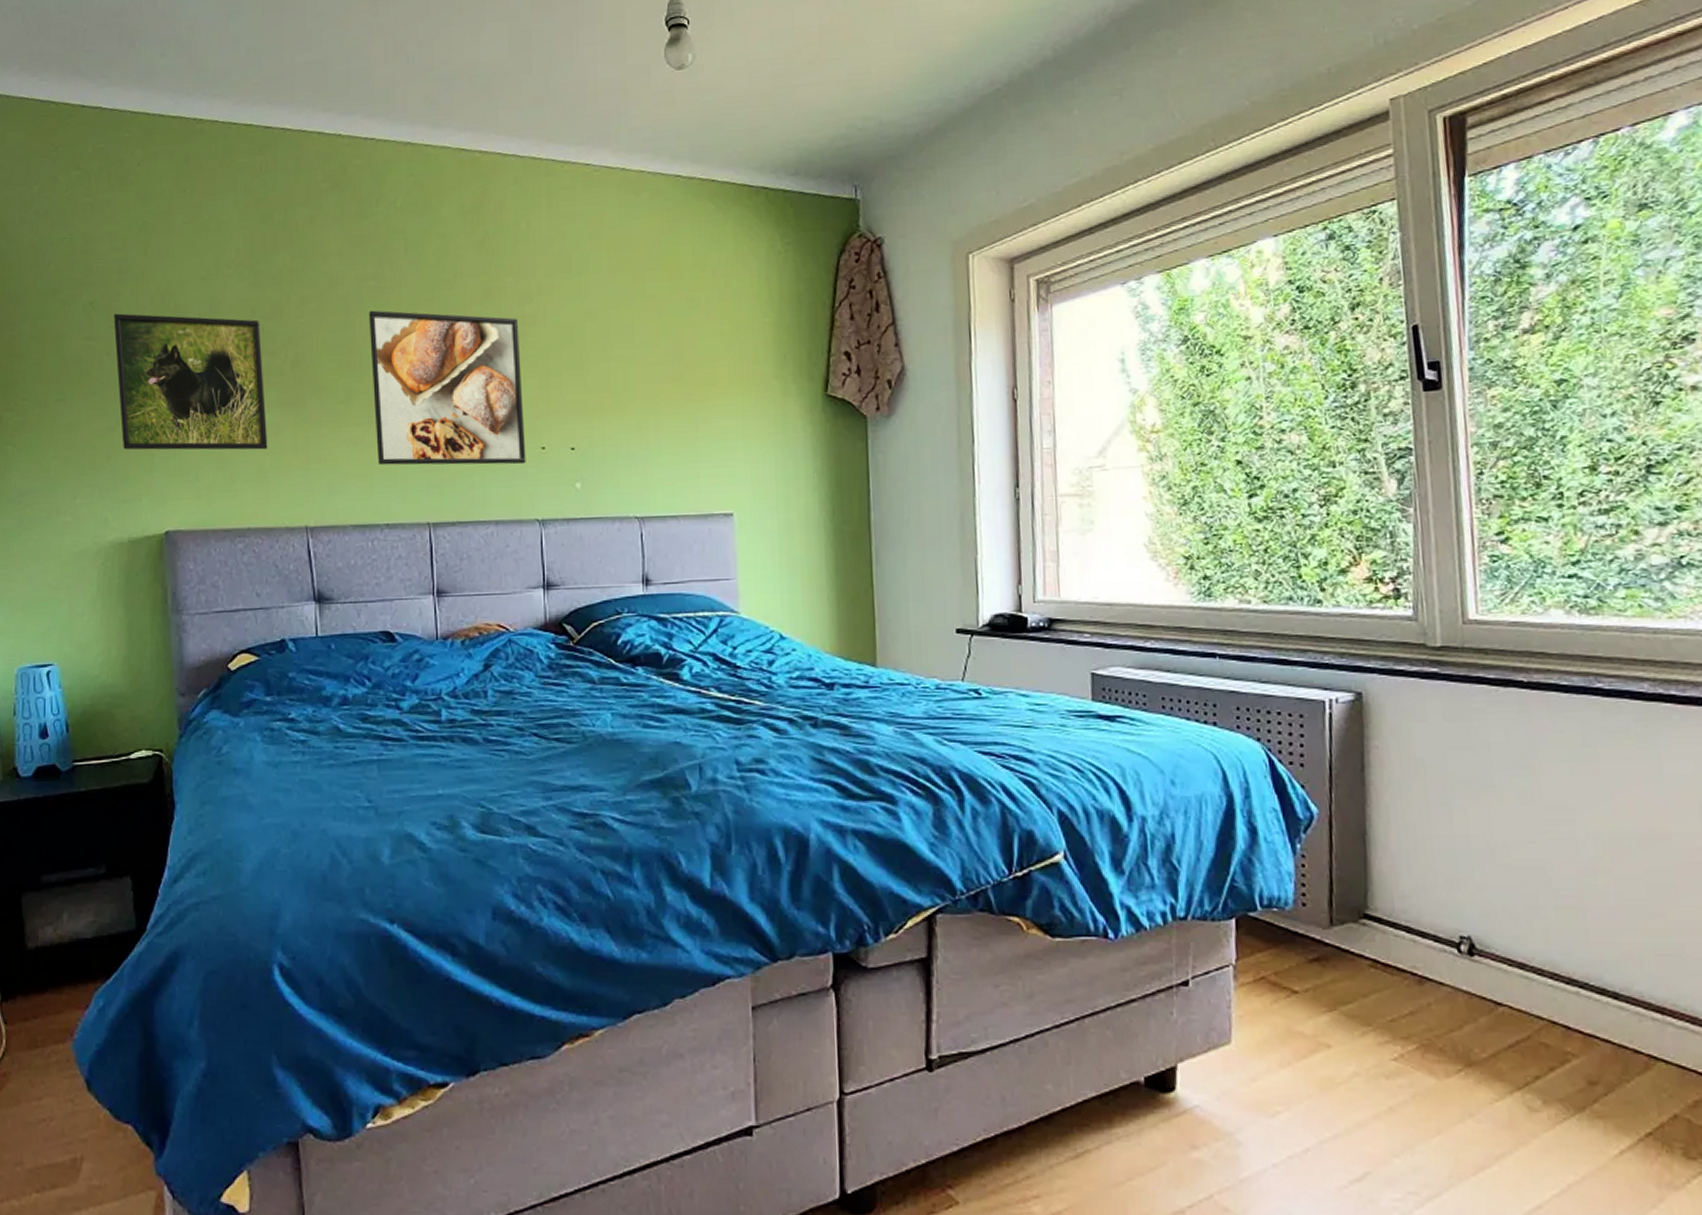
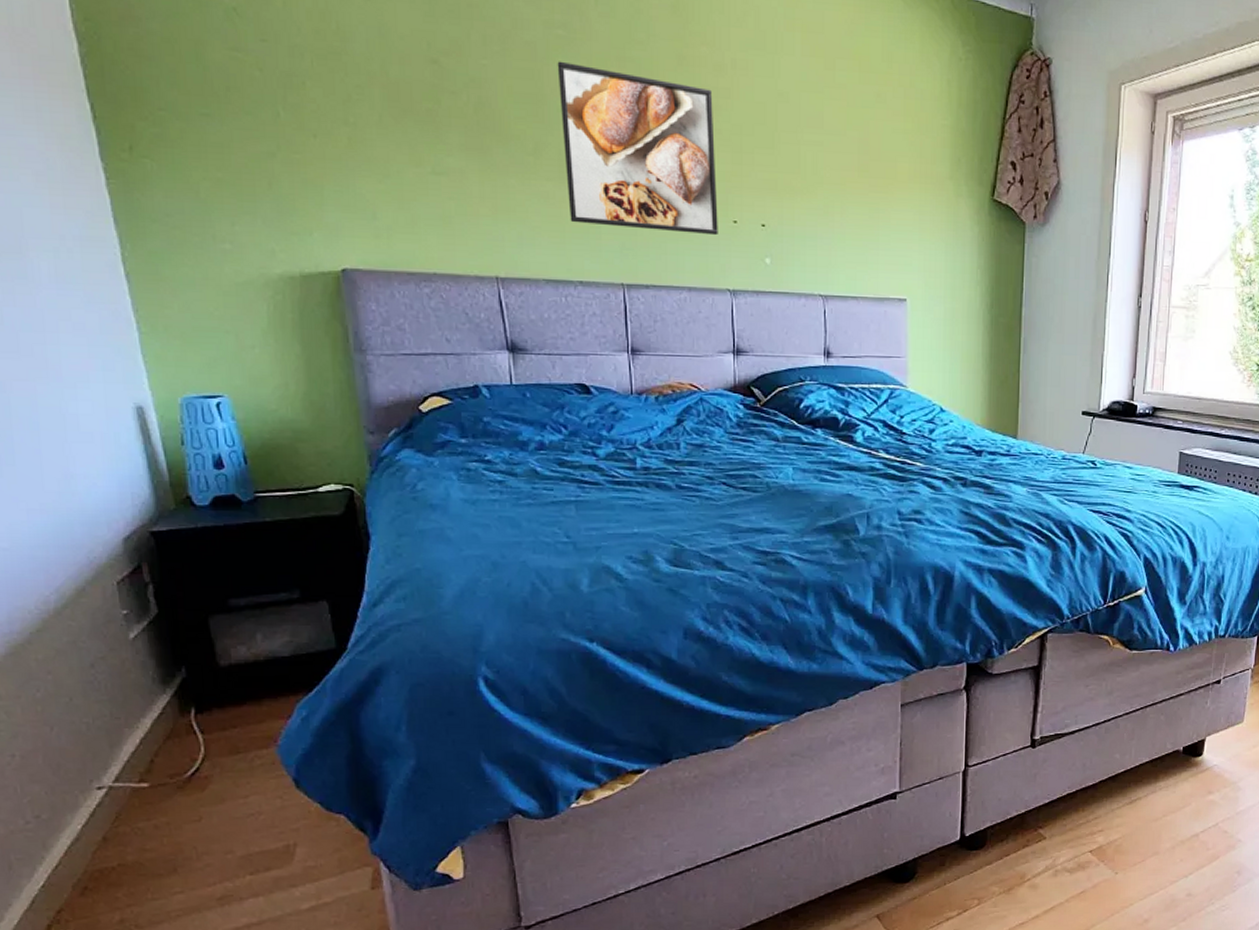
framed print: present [113,313,268,450] -> none [263,24,452,194]

